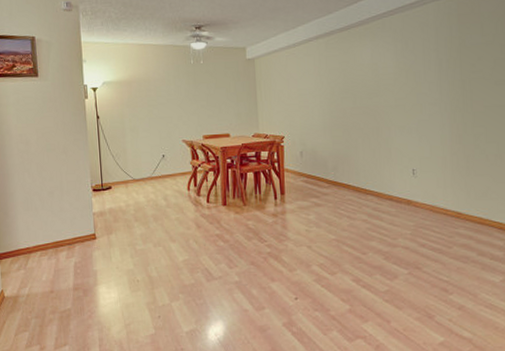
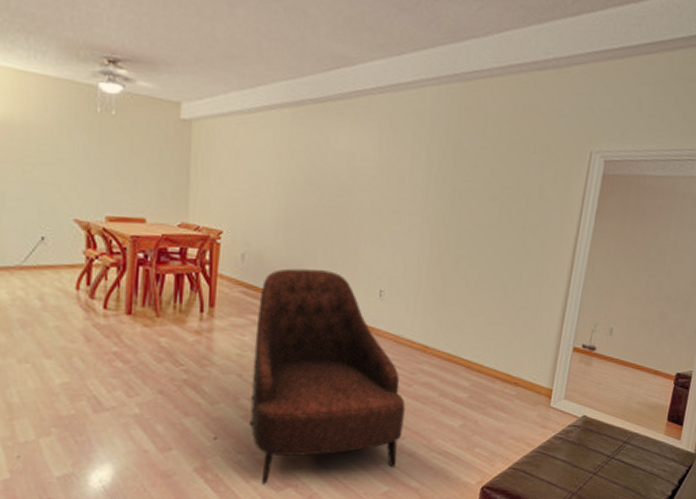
armchair: none [317,158,450,337] -> present [250,268,406,485]

